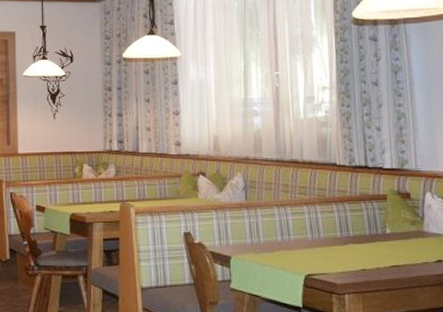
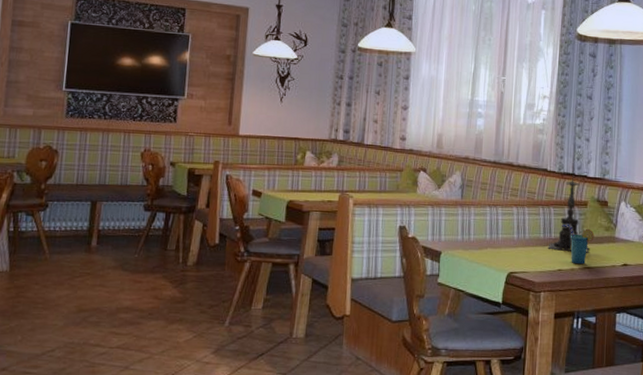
candle holder: none [347,166,394,250] -> present [547,174,588,253]
cup: none [359,220,399,263] -> present [561,224,595,265]

